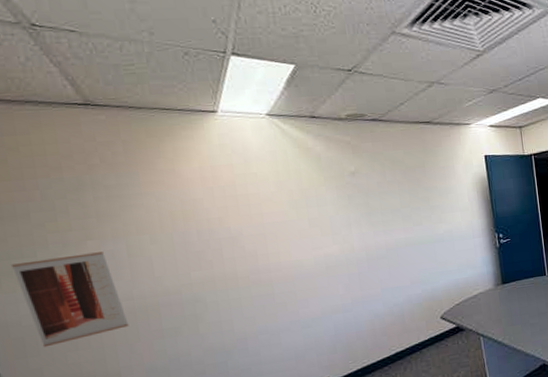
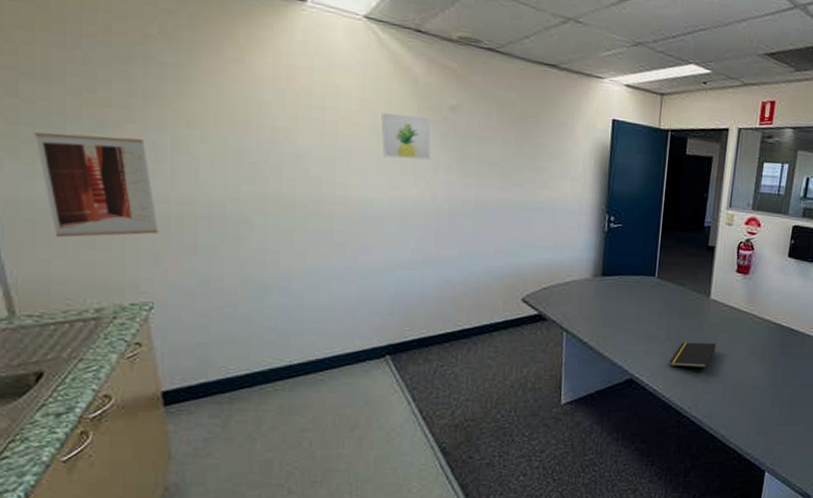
wall art: none [295,185,343,225] -> present [381,113,431,161]

